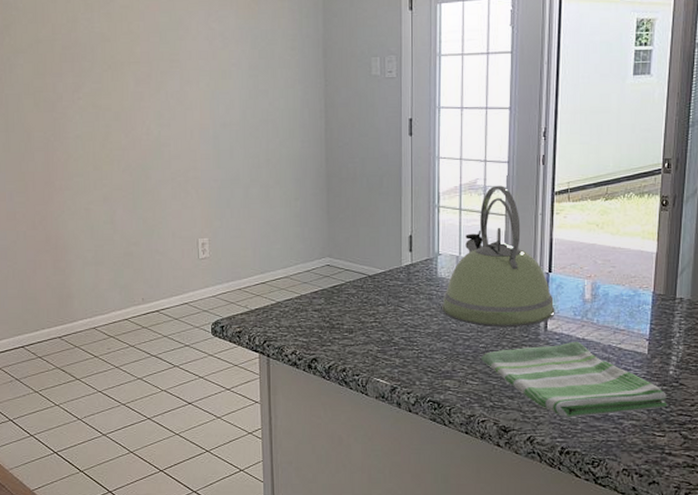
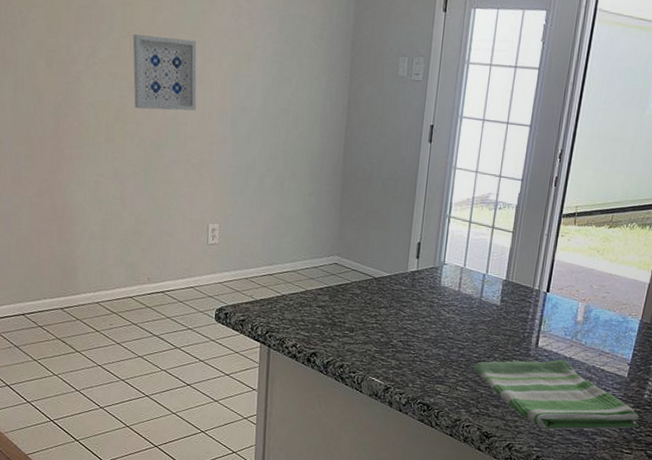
wall art: none [113,66,178,136] -> present [132,34,197,111]
kettle: present [441,186,555,327] -> none [440,202,548,341]

